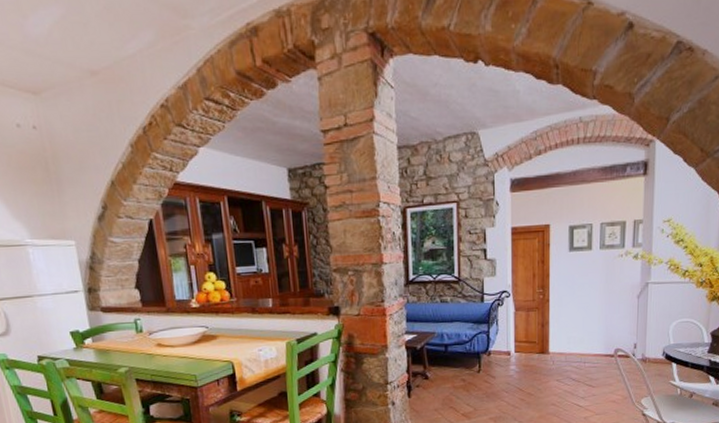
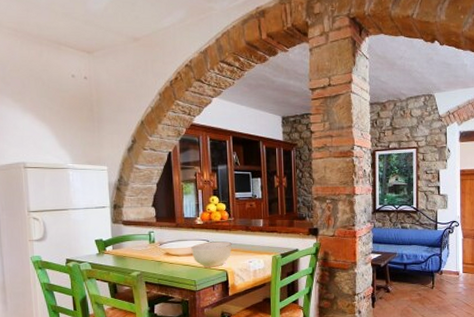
bowl: none [187,327,237,359] -> present [191,241,232,268]

